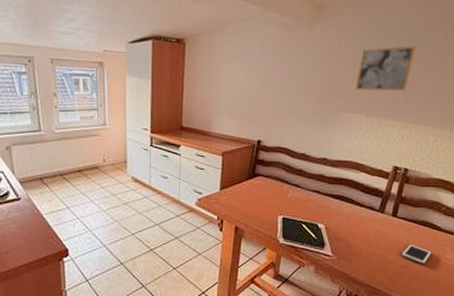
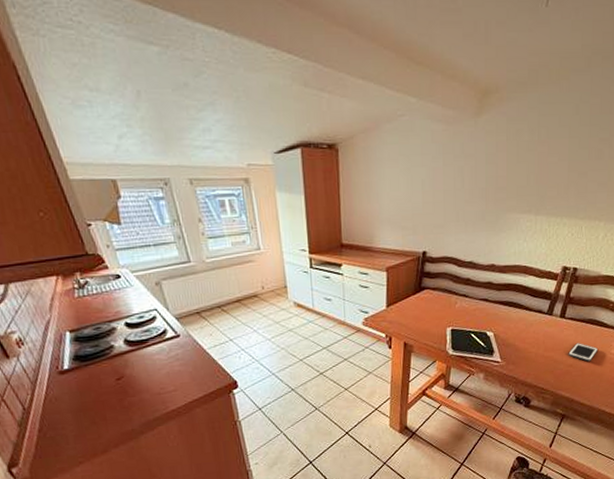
wall art: present [355,46,416,92] -> none [524,132,589,188]

